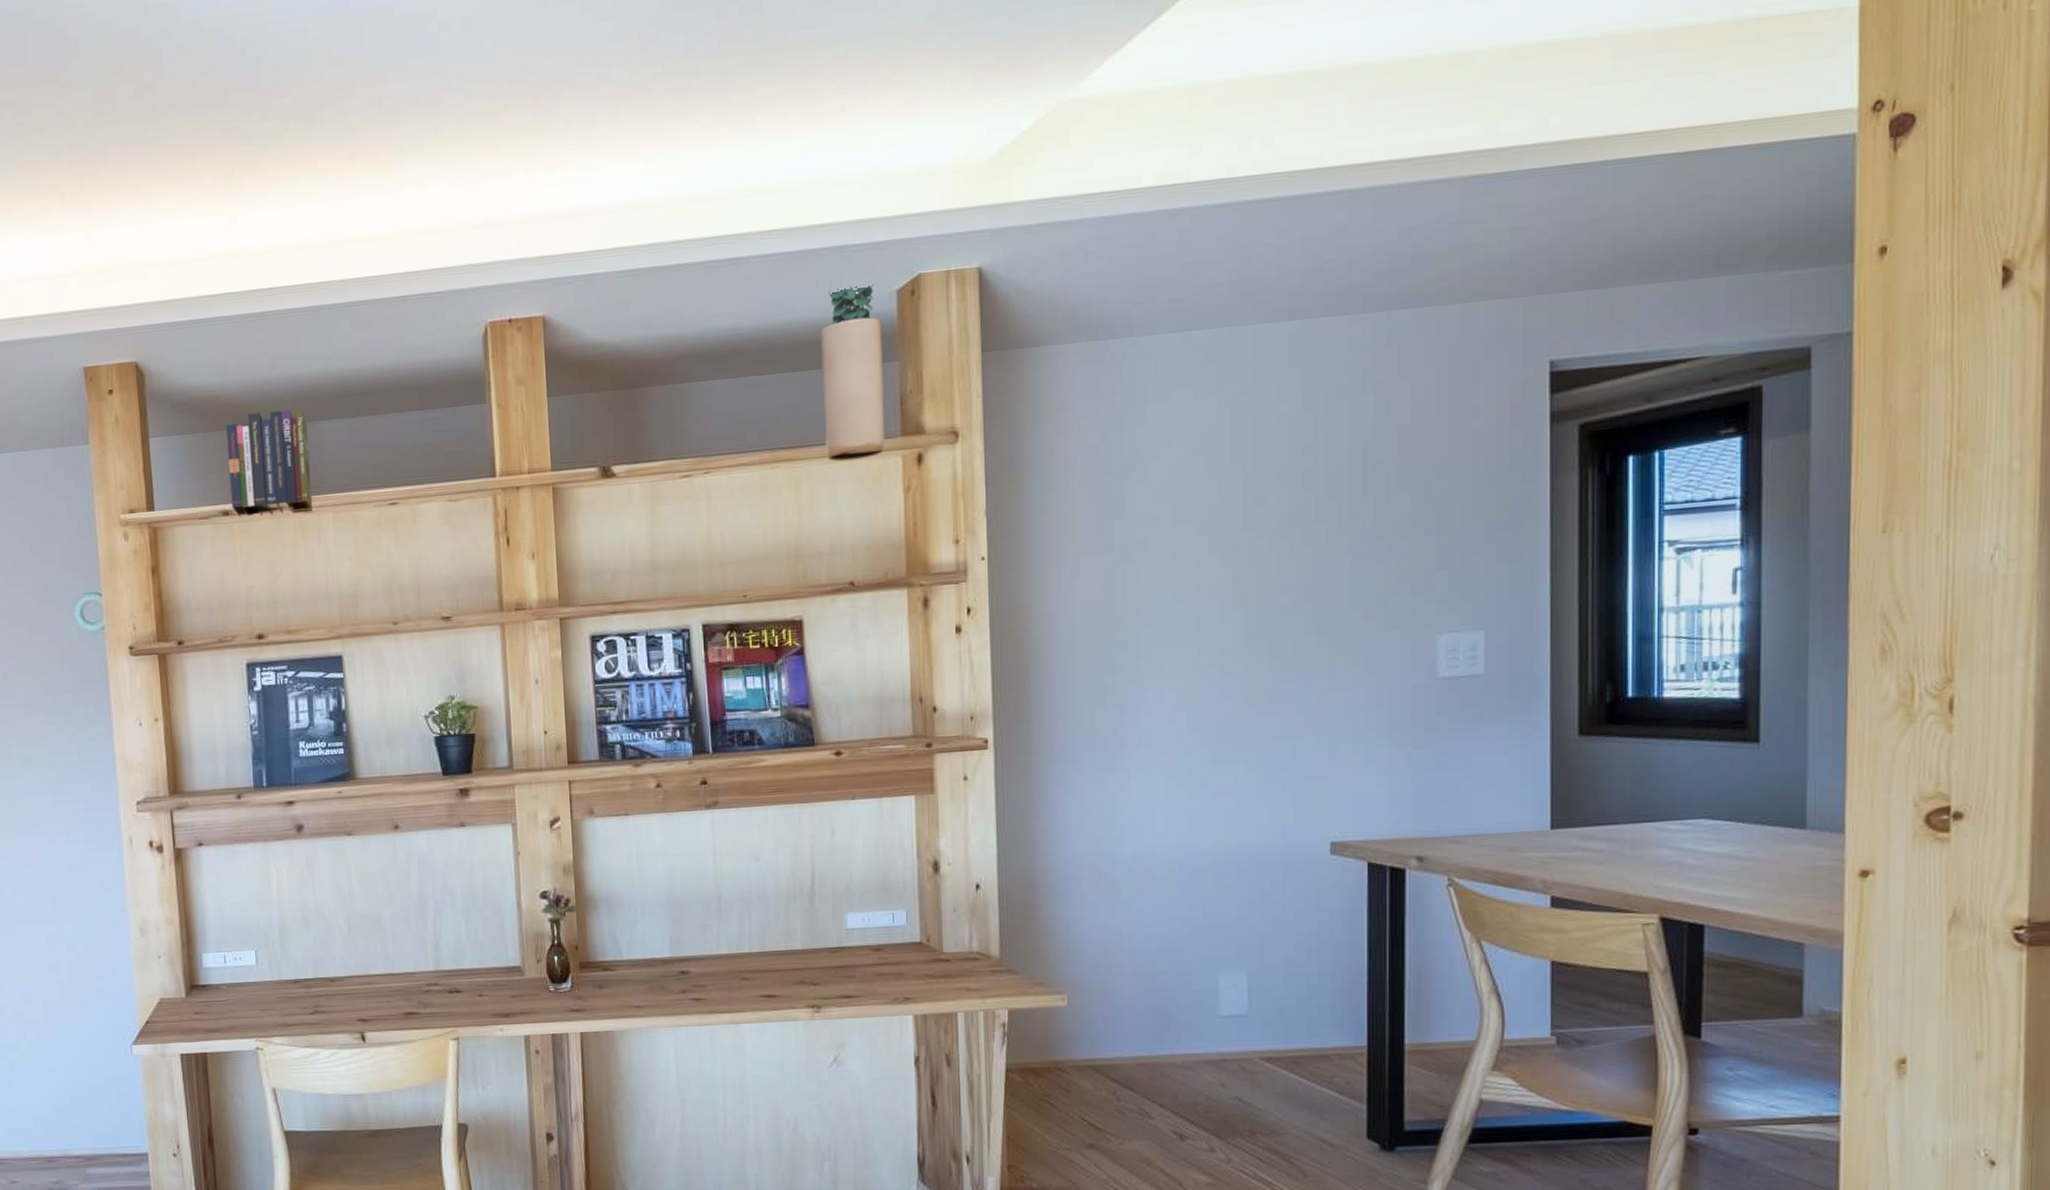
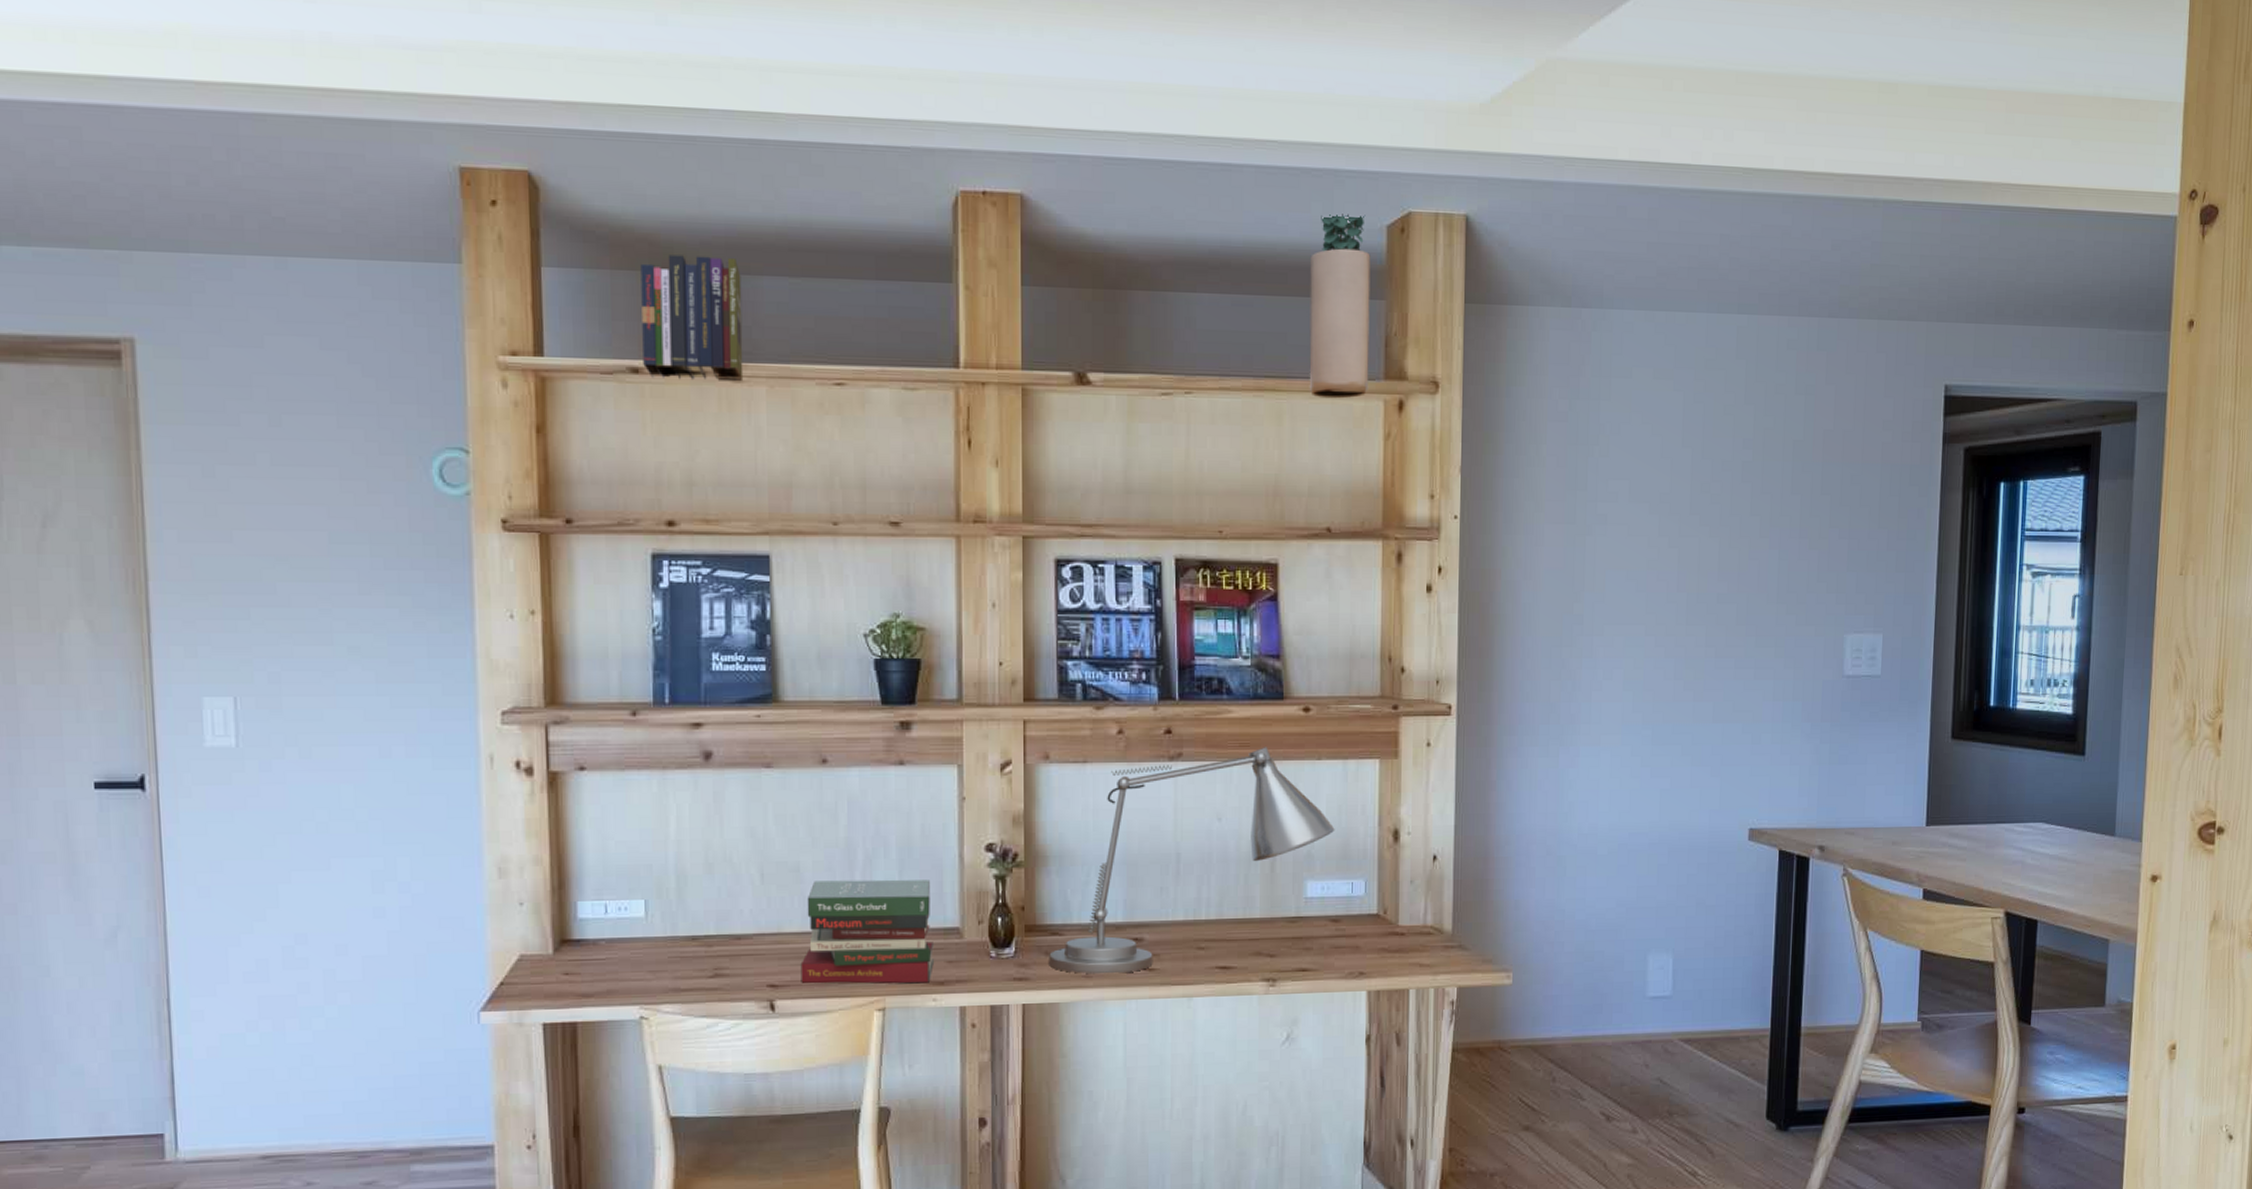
books: none [385,925,499,1018] -> present [800,879,934,984]
desk lamp: none [602,790,873,1005] -> present [1049,747,1335,974]

